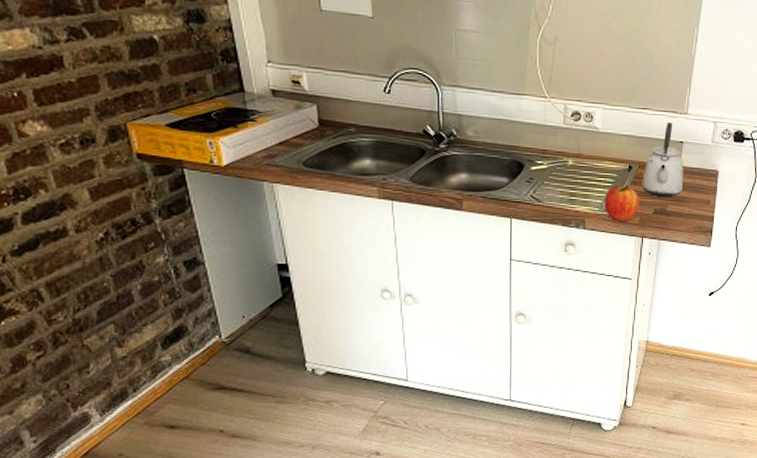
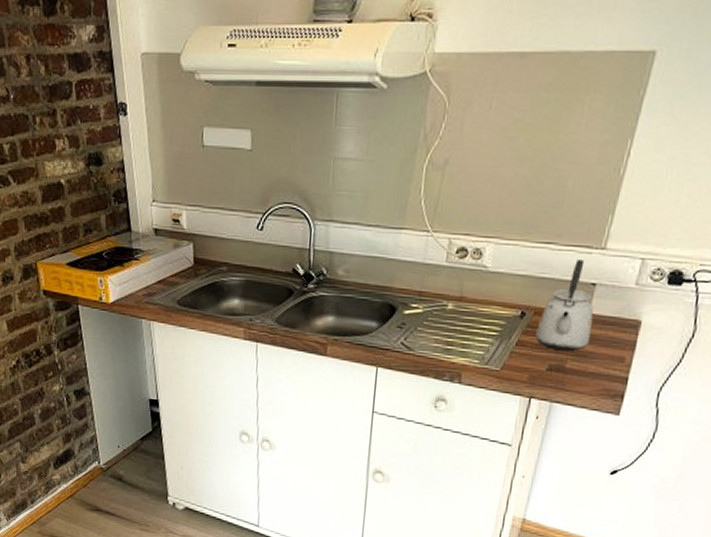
apple: present [605,184,640,222] -> none [486,334,532,378]

